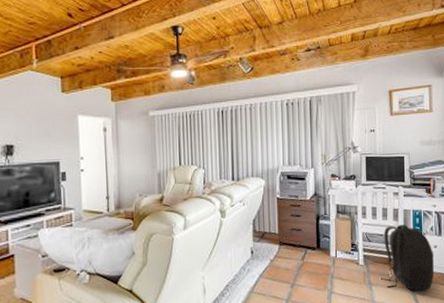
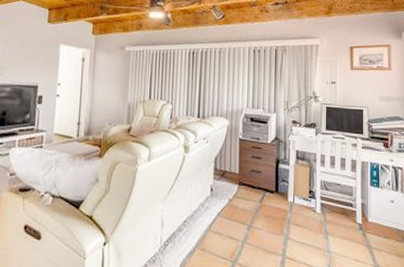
backpack: present [380,225,434,291] -> none [337,176,390,245]

